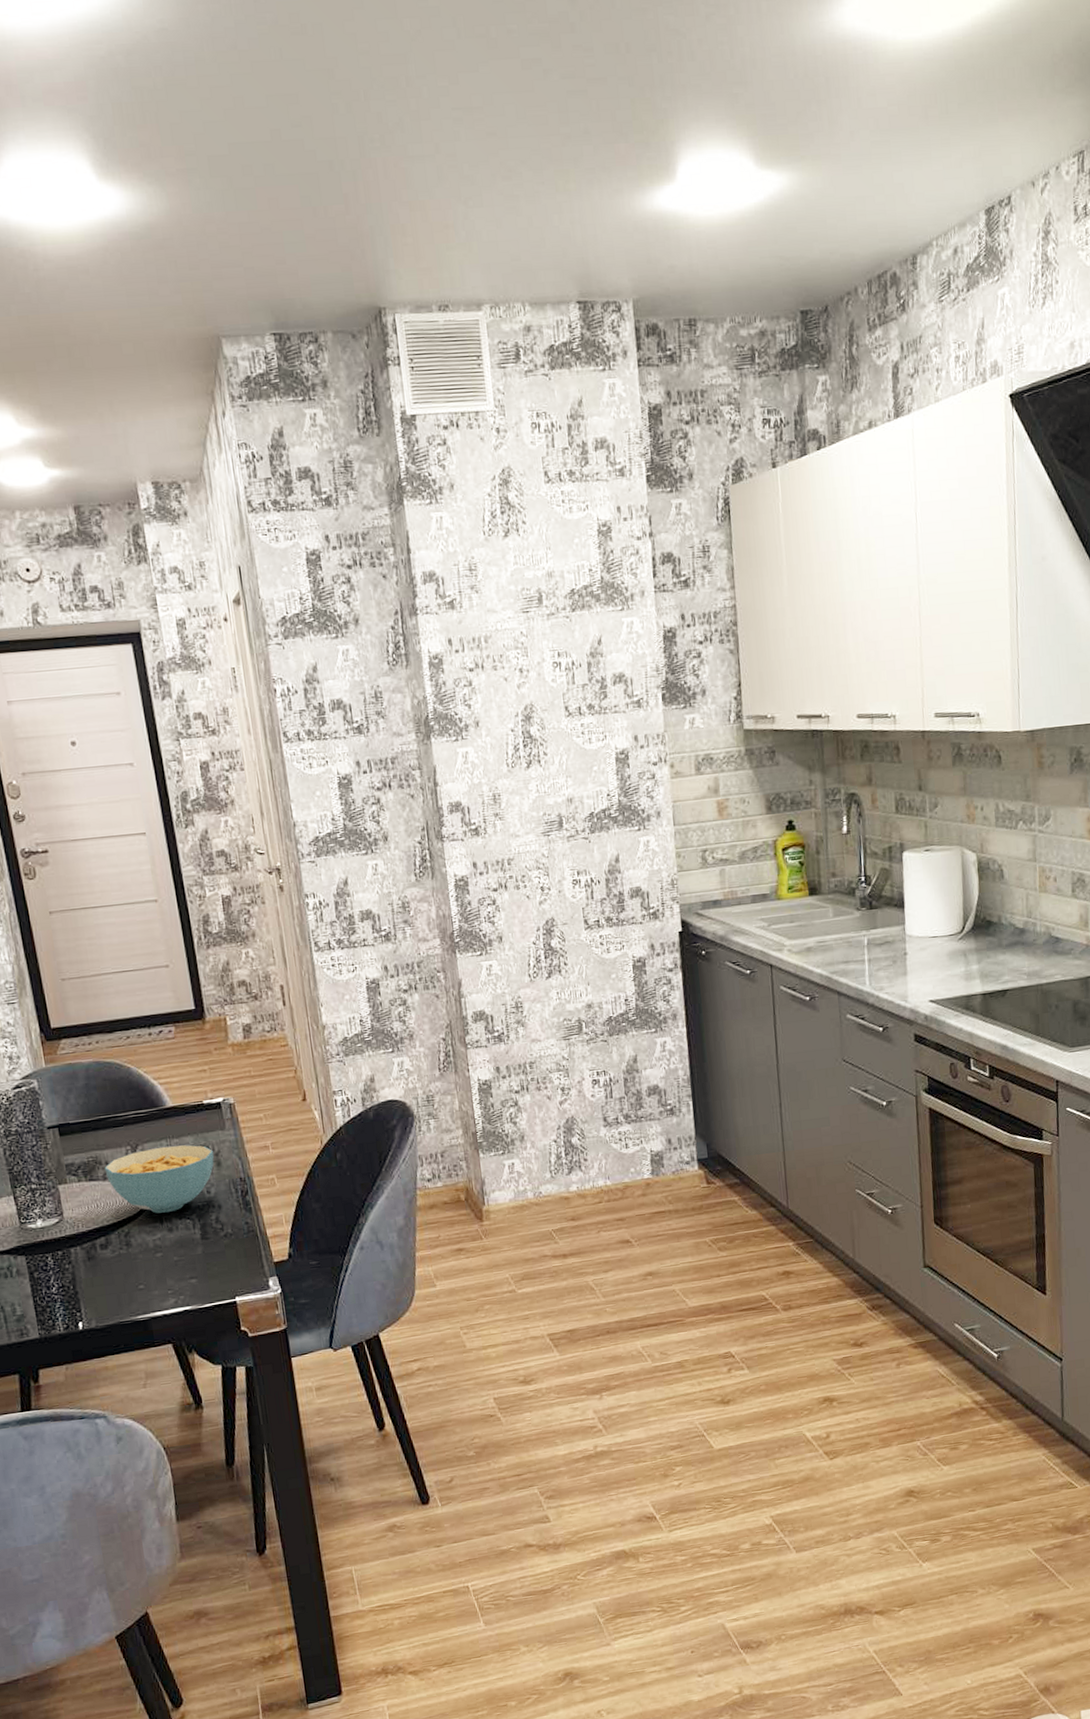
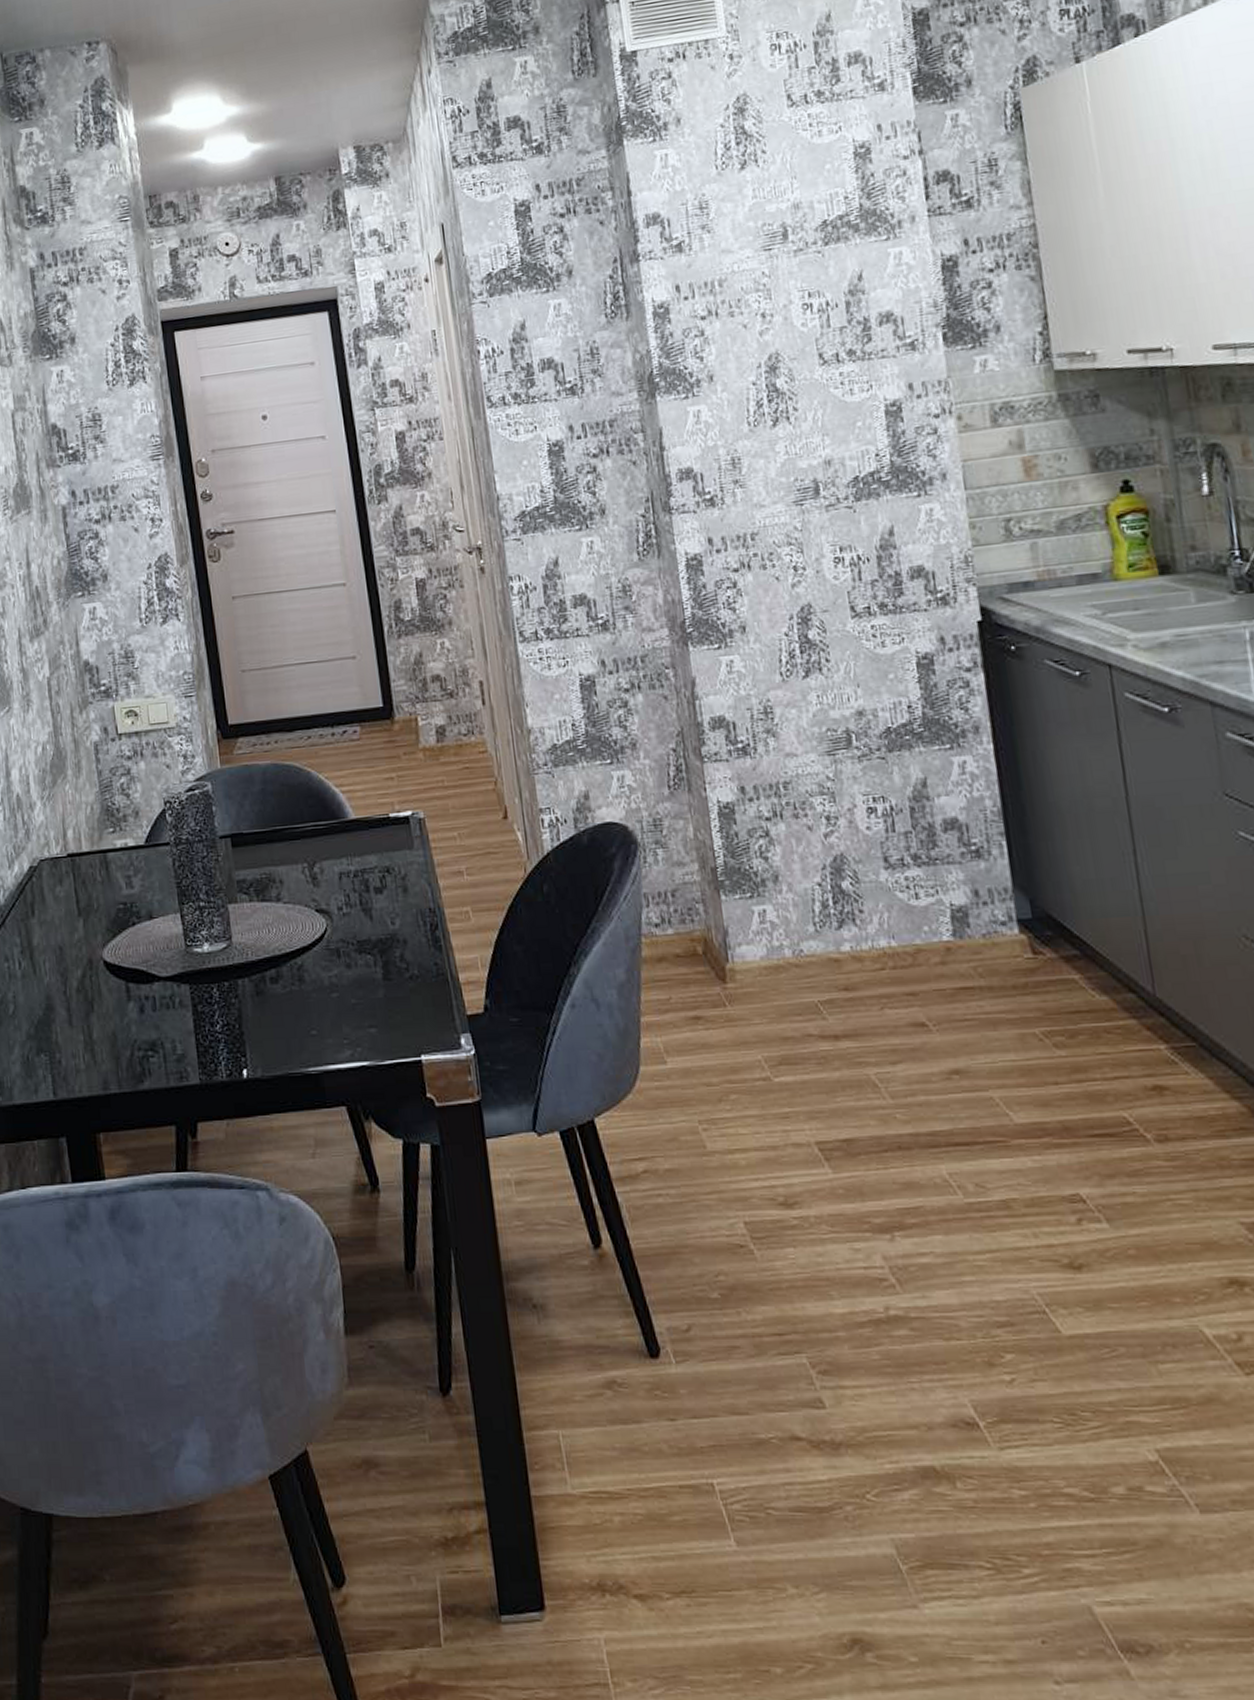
cereal bowl: present [104,1145,214,1214] -> none [278,865,400,945]

